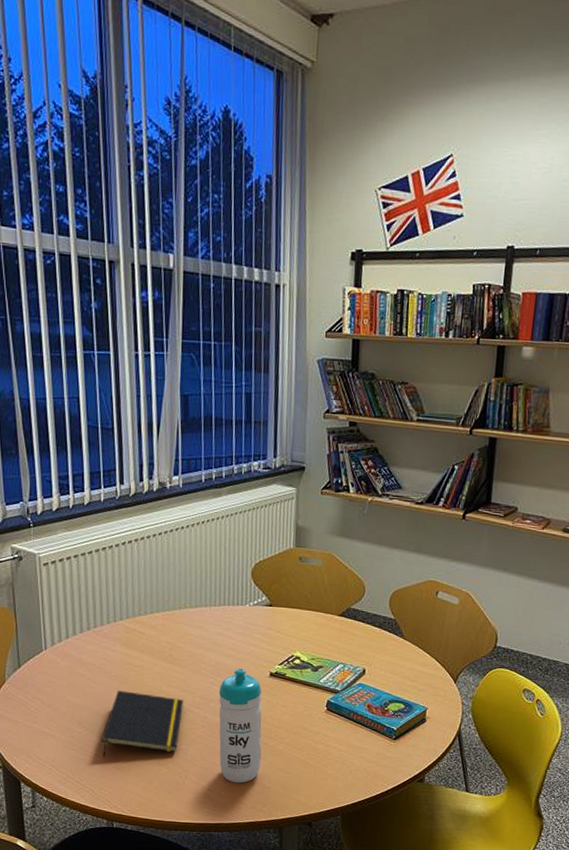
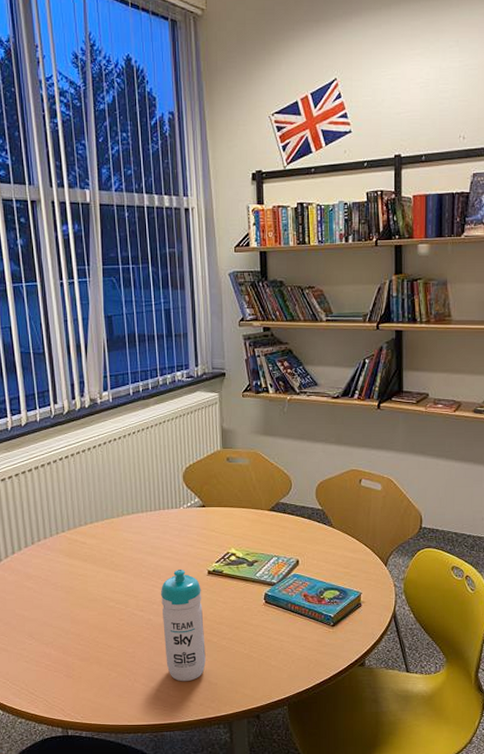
notepad: present [101,690,183,757] -> none [51,600,127,667]

